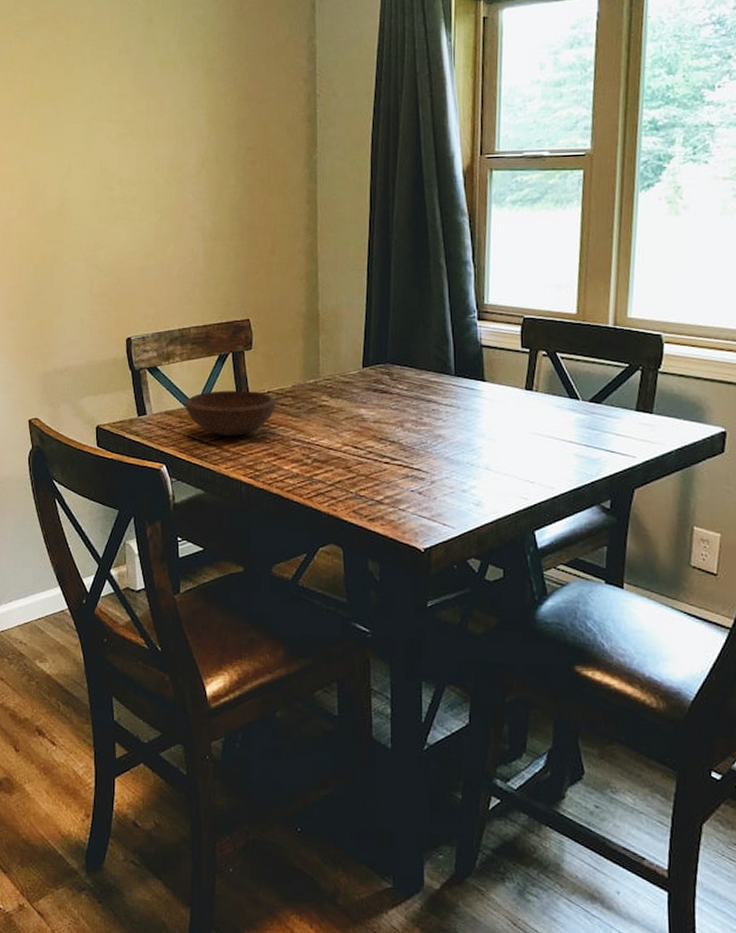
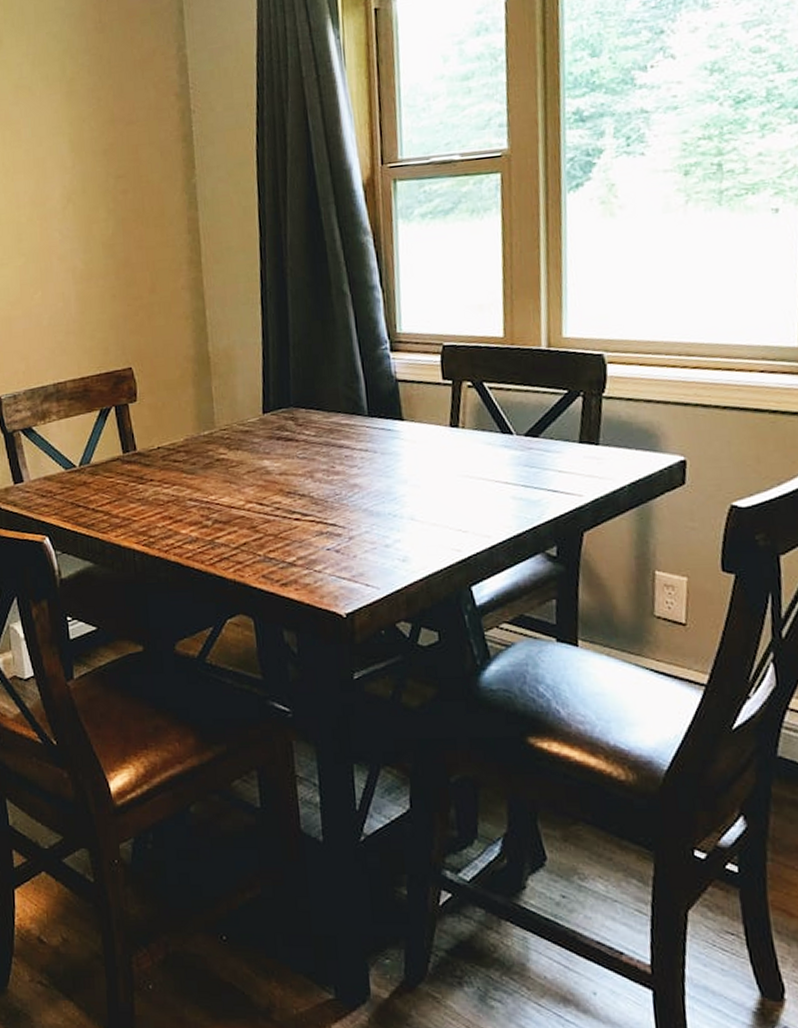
bowl: present [185,390,277,436] -> none [65,448,169,501]

